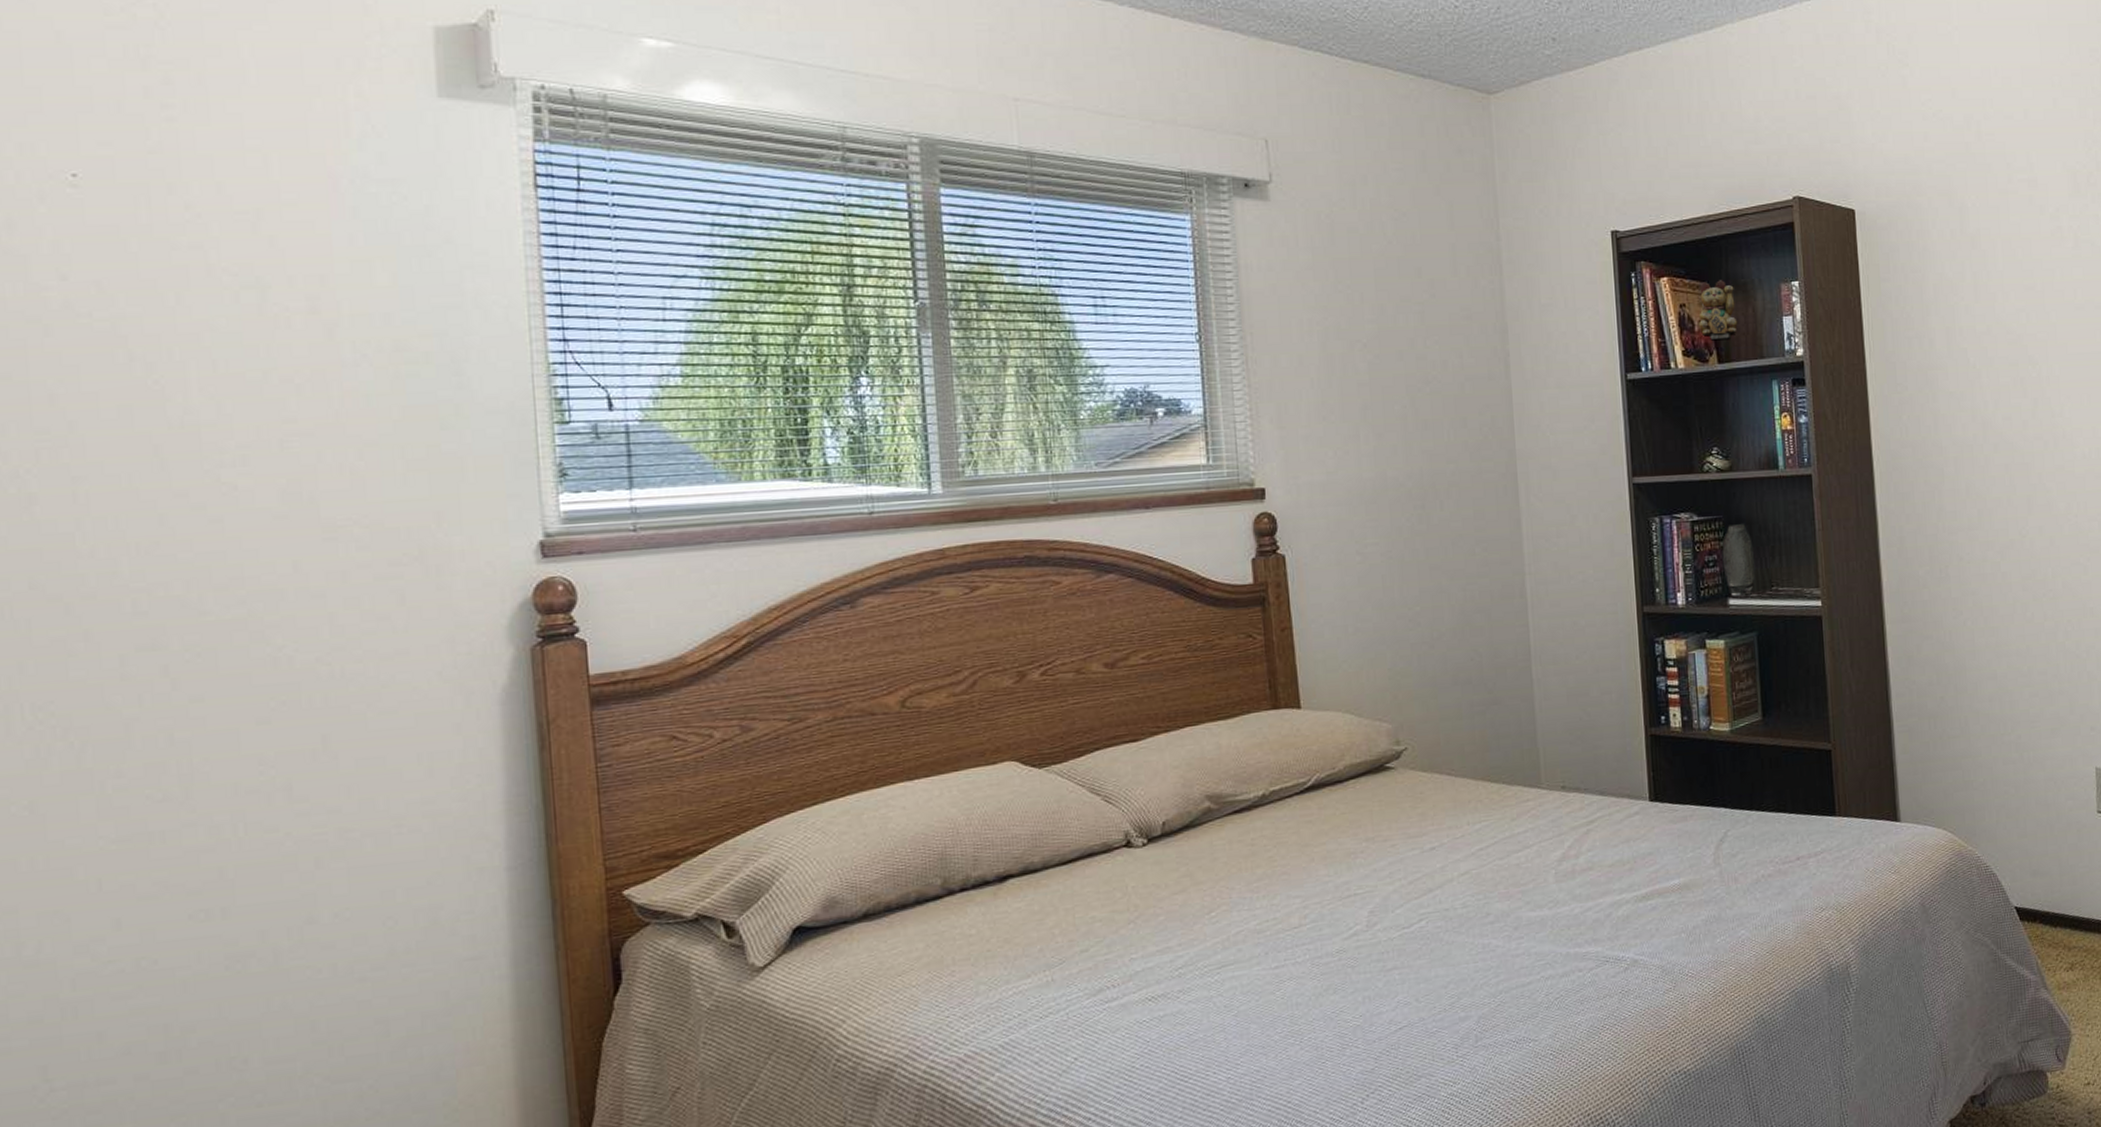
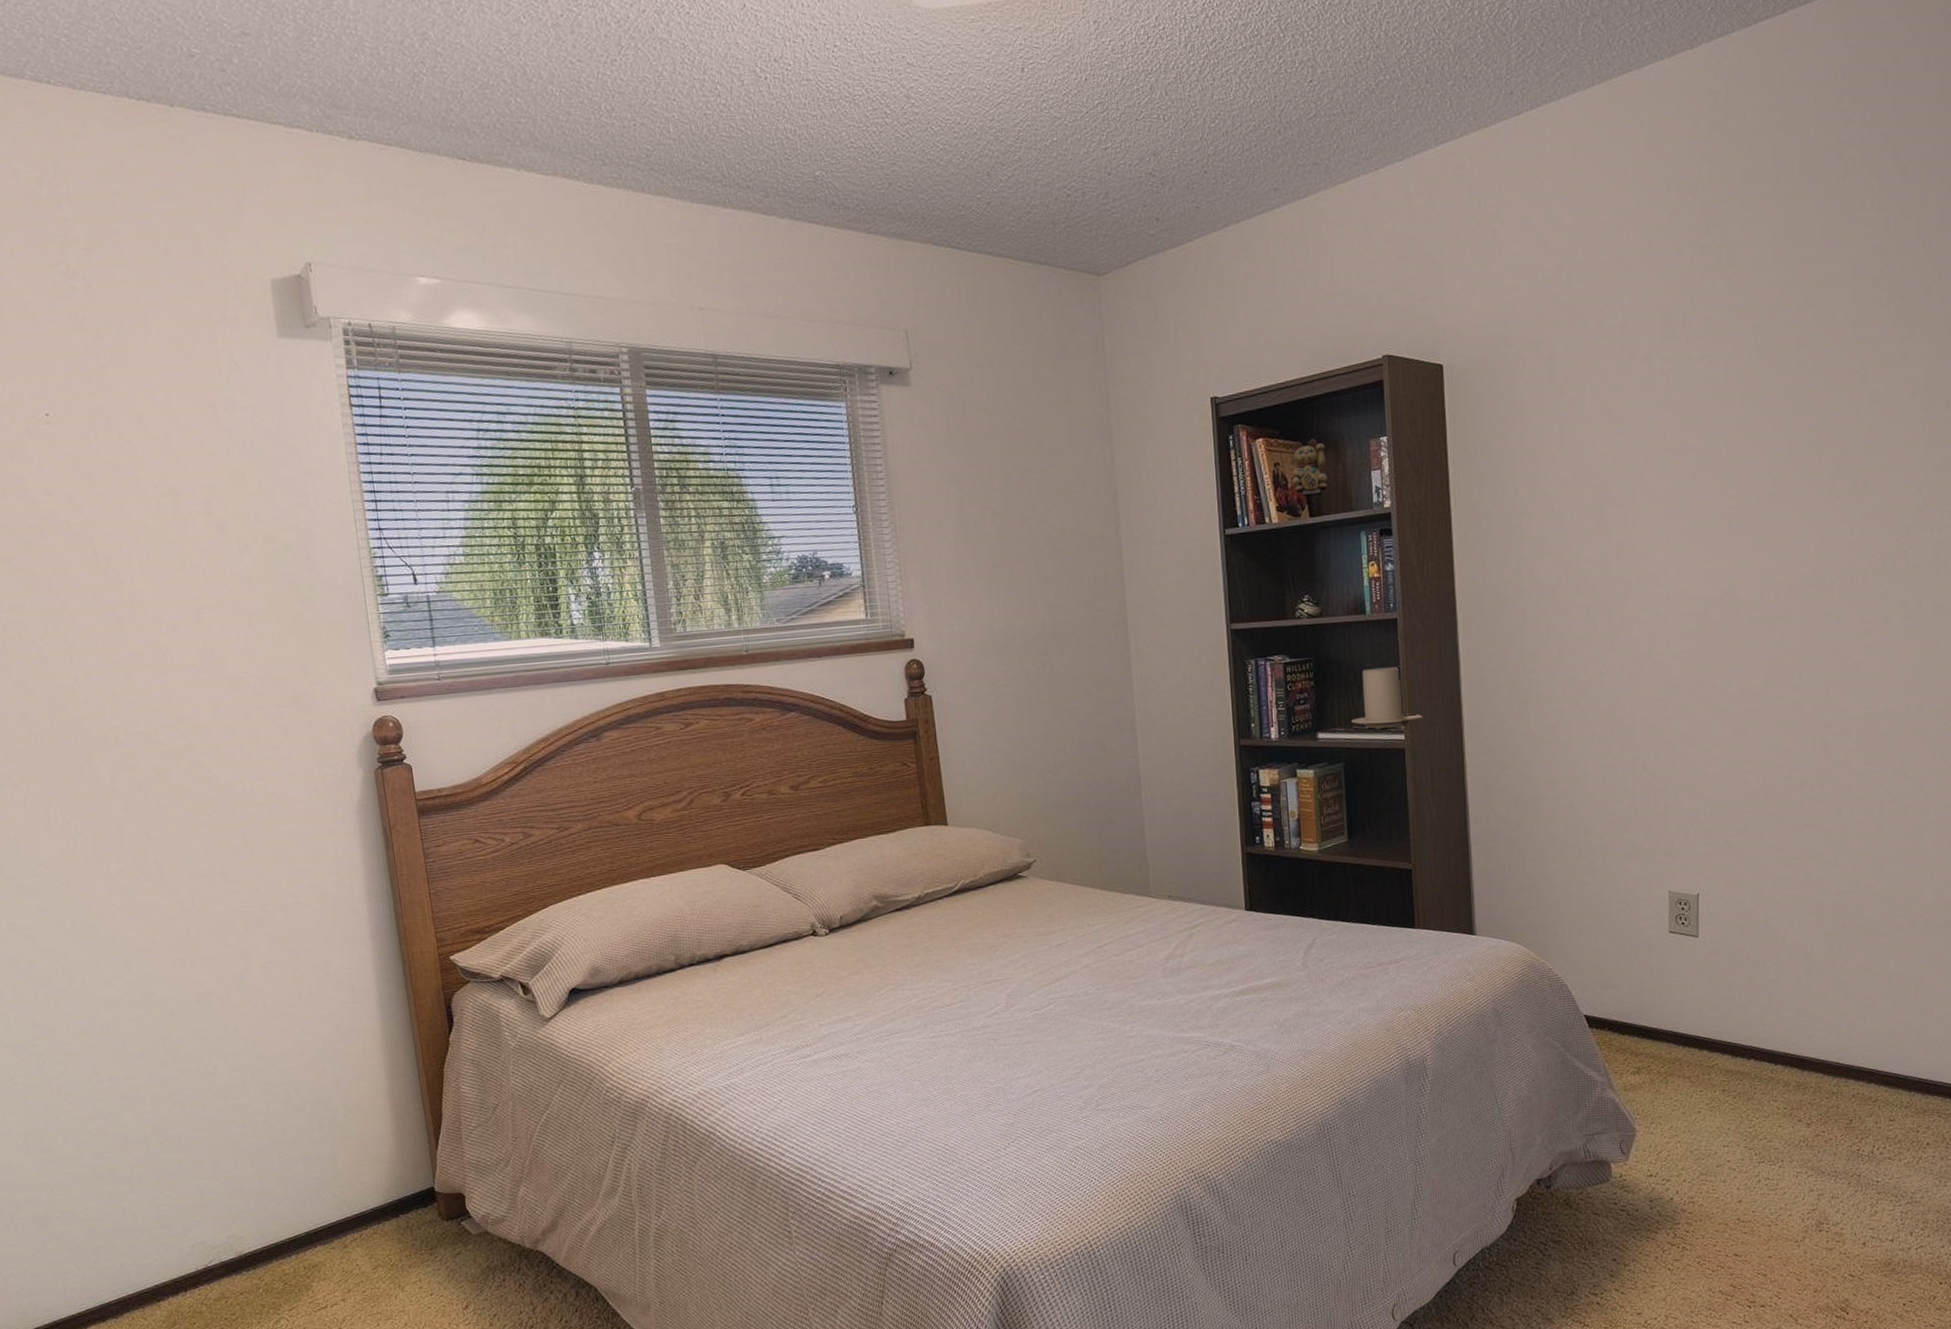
vase: present [1722,524,1755,596] -> none [1312,665,1343,731]
candle: none [1765,526,1840,595] -> present [1352,666,1422,729]

